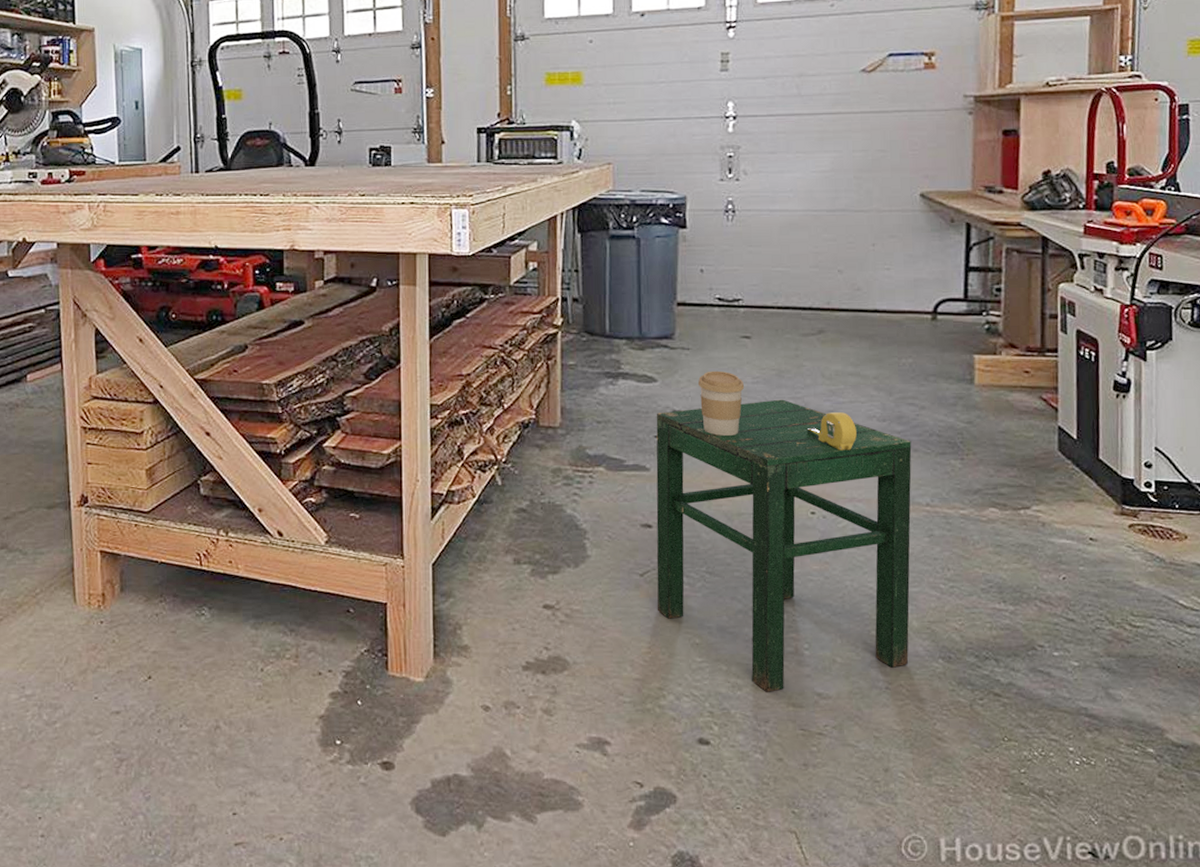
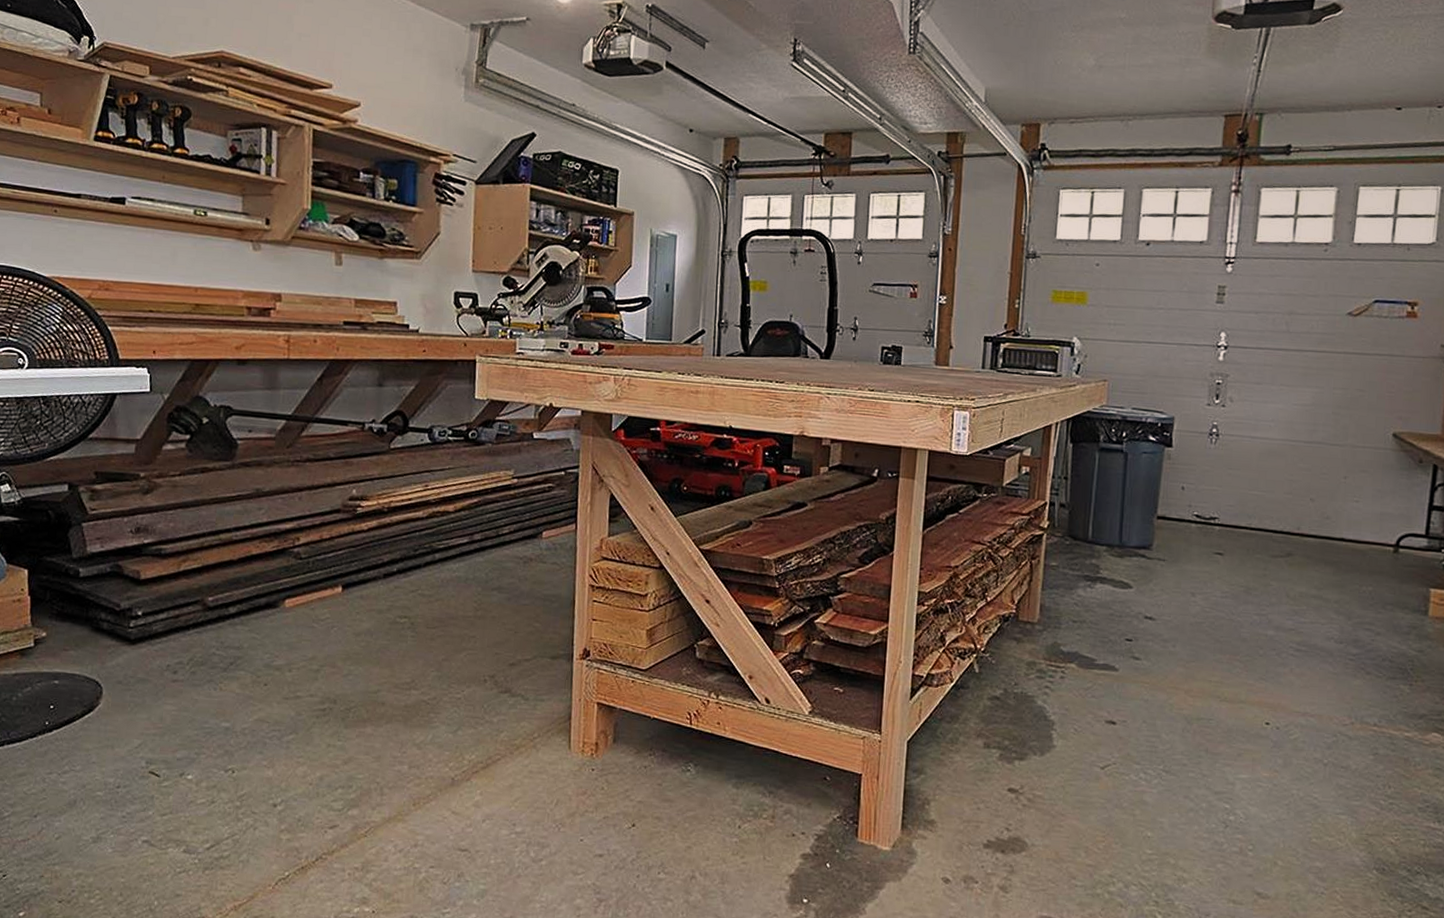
stool: present [656,399,912,692] -> none [1114,614,1365,888]
coffee cup: present [697,370,745,436] -> none [1170,582,1214,645]
tape measure: present [807,412,857,450] -> none [1268,631,1315,668]

